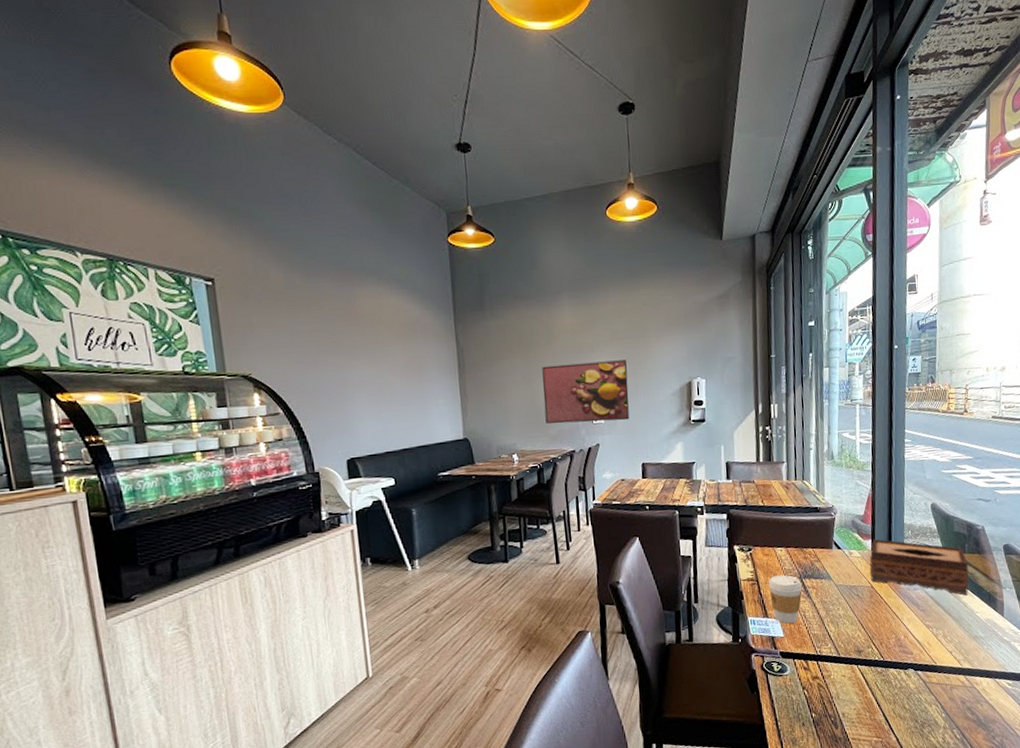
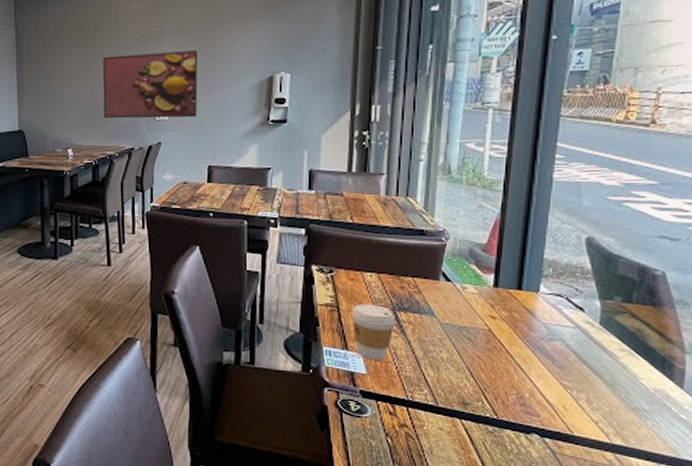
tissue box: present [870,538,970,596] -> none [489,273,635,356]

